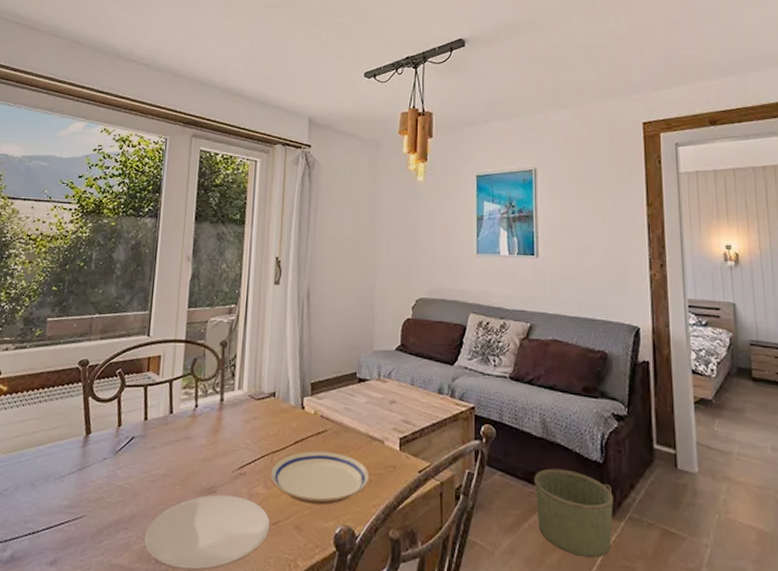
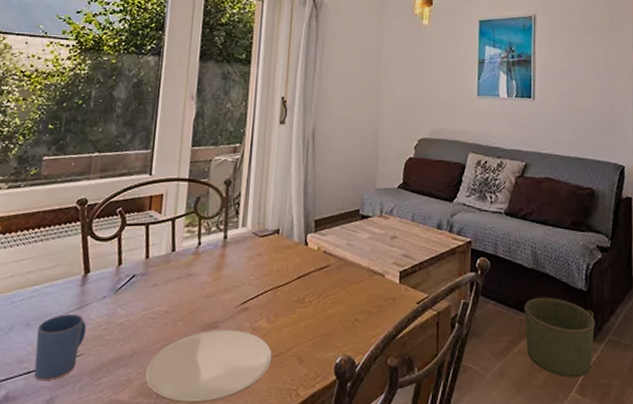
mug: none [38,474,88,543] -> present [34,313,86,381]
plate: present [271,451,370,505] -> none [274,285,370,336]

